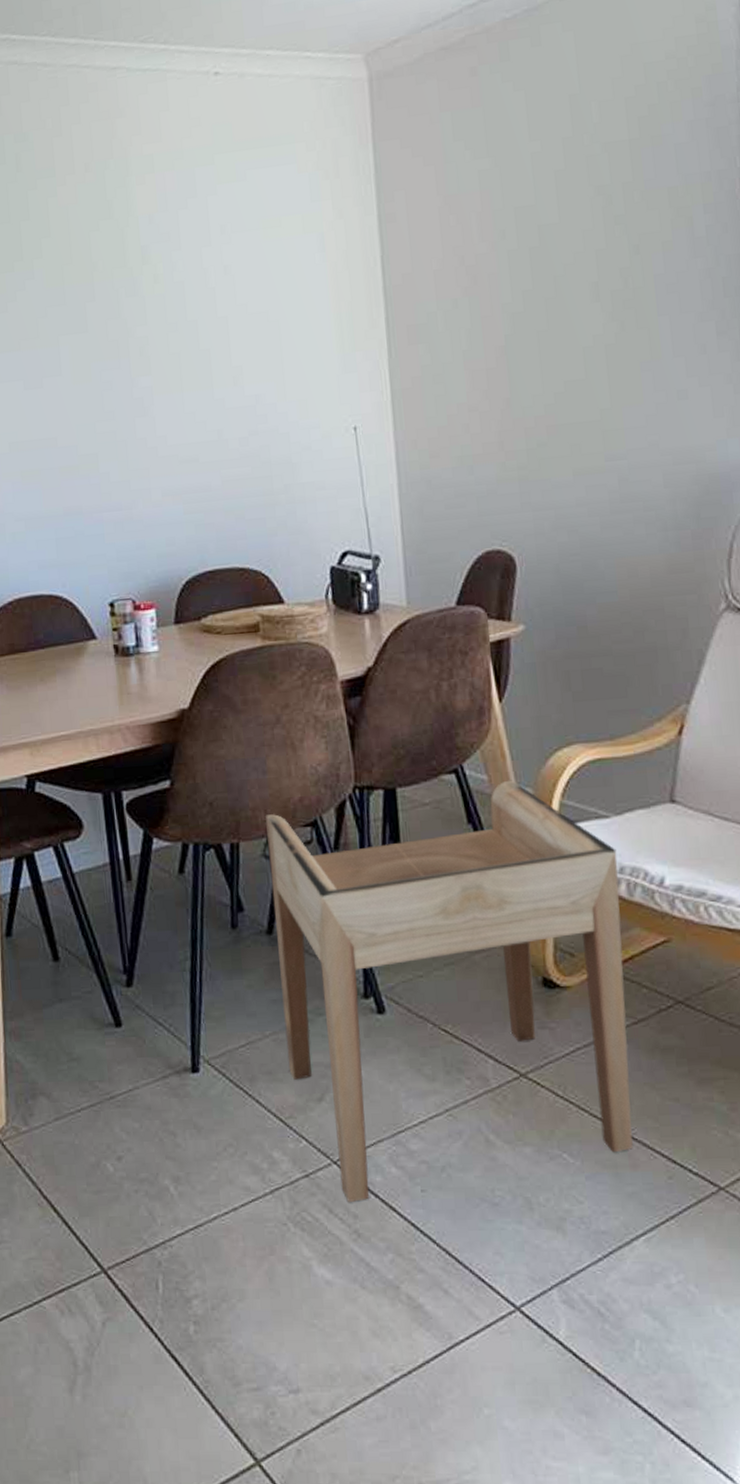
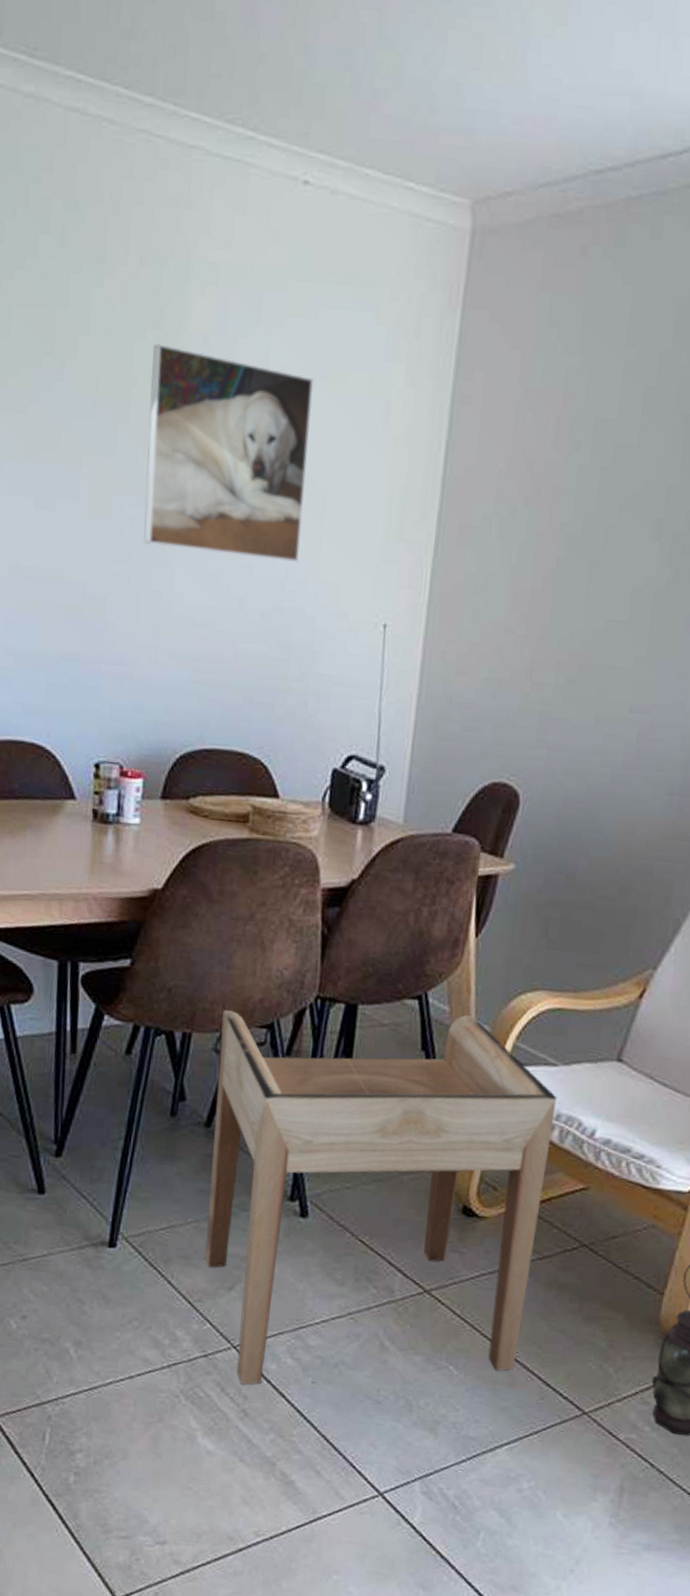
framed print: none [107,229,265,400] -> present [143,343,315,562]

